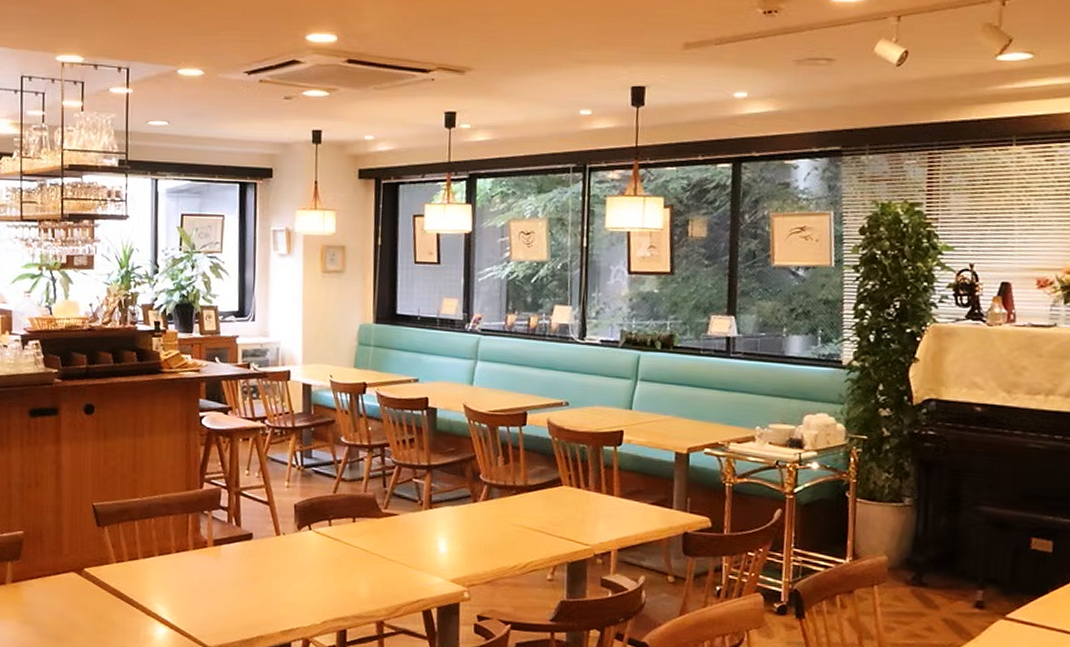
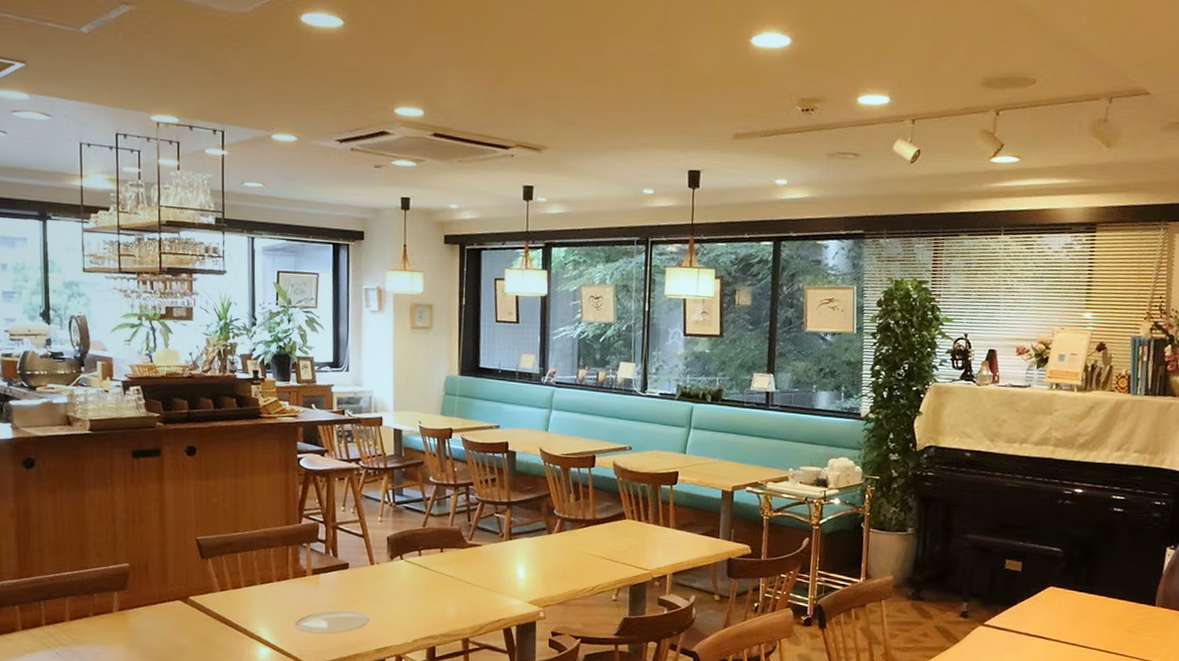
plate: none [194,586,275,613] -> present [295,610,370,635]

